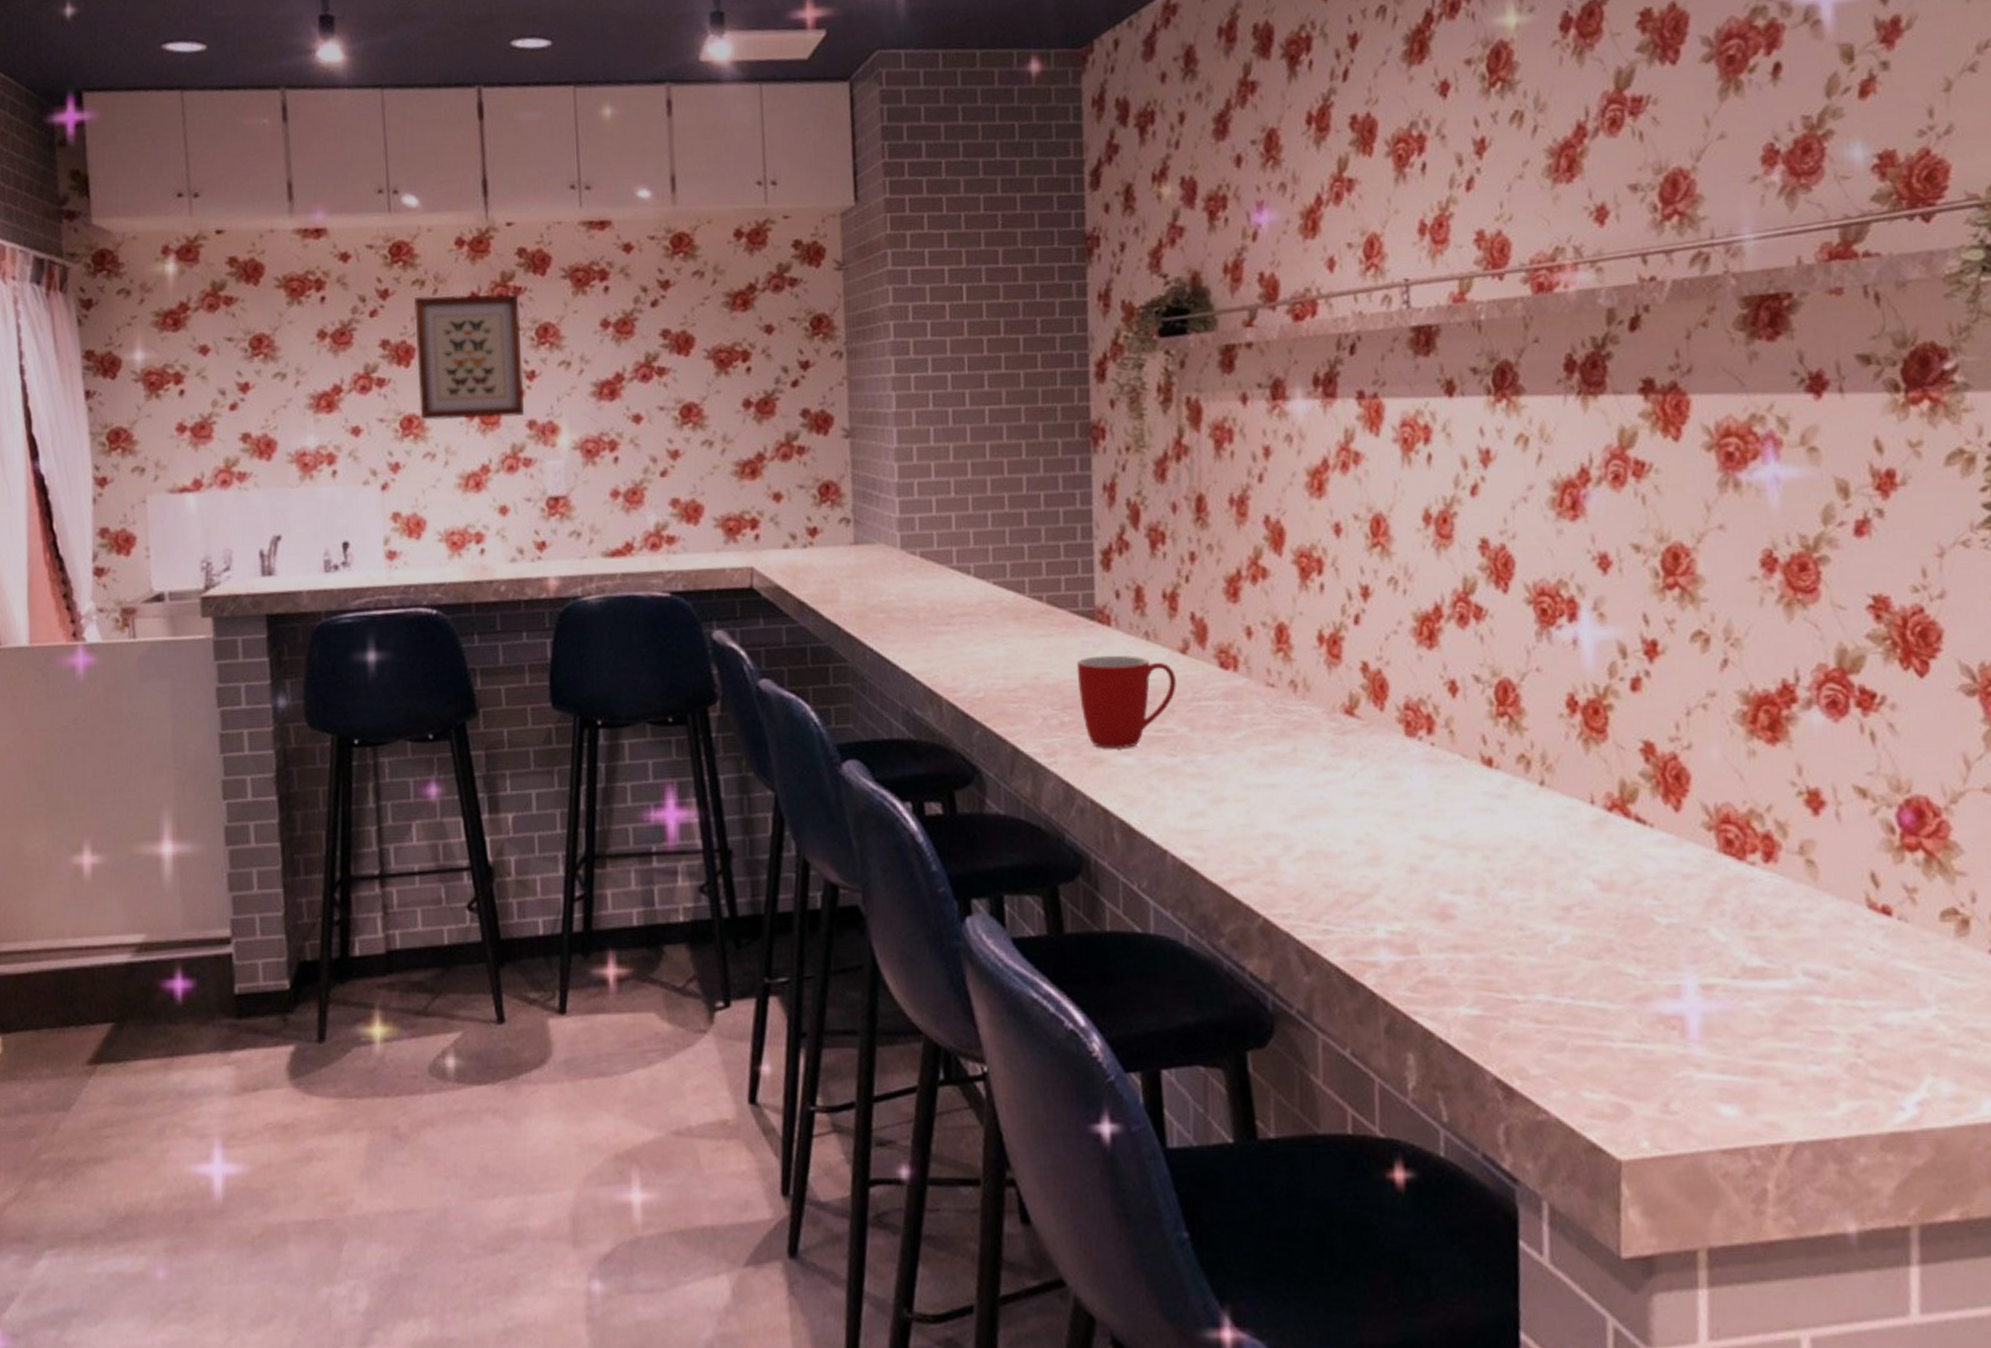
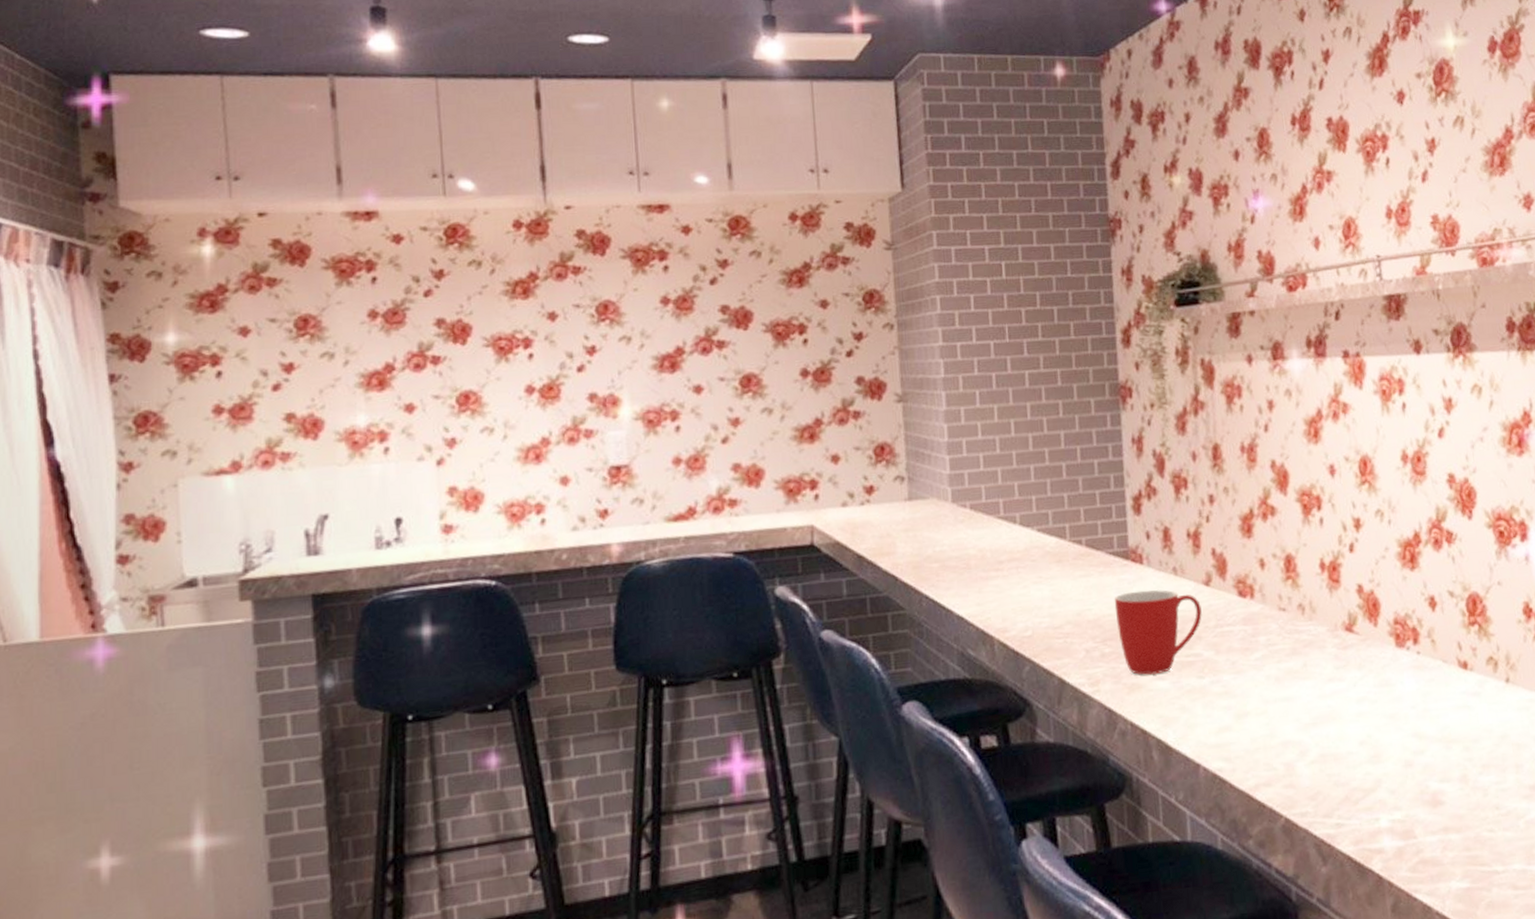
wall art: present [414,294,525,420] -> none [471,273,586,396]

